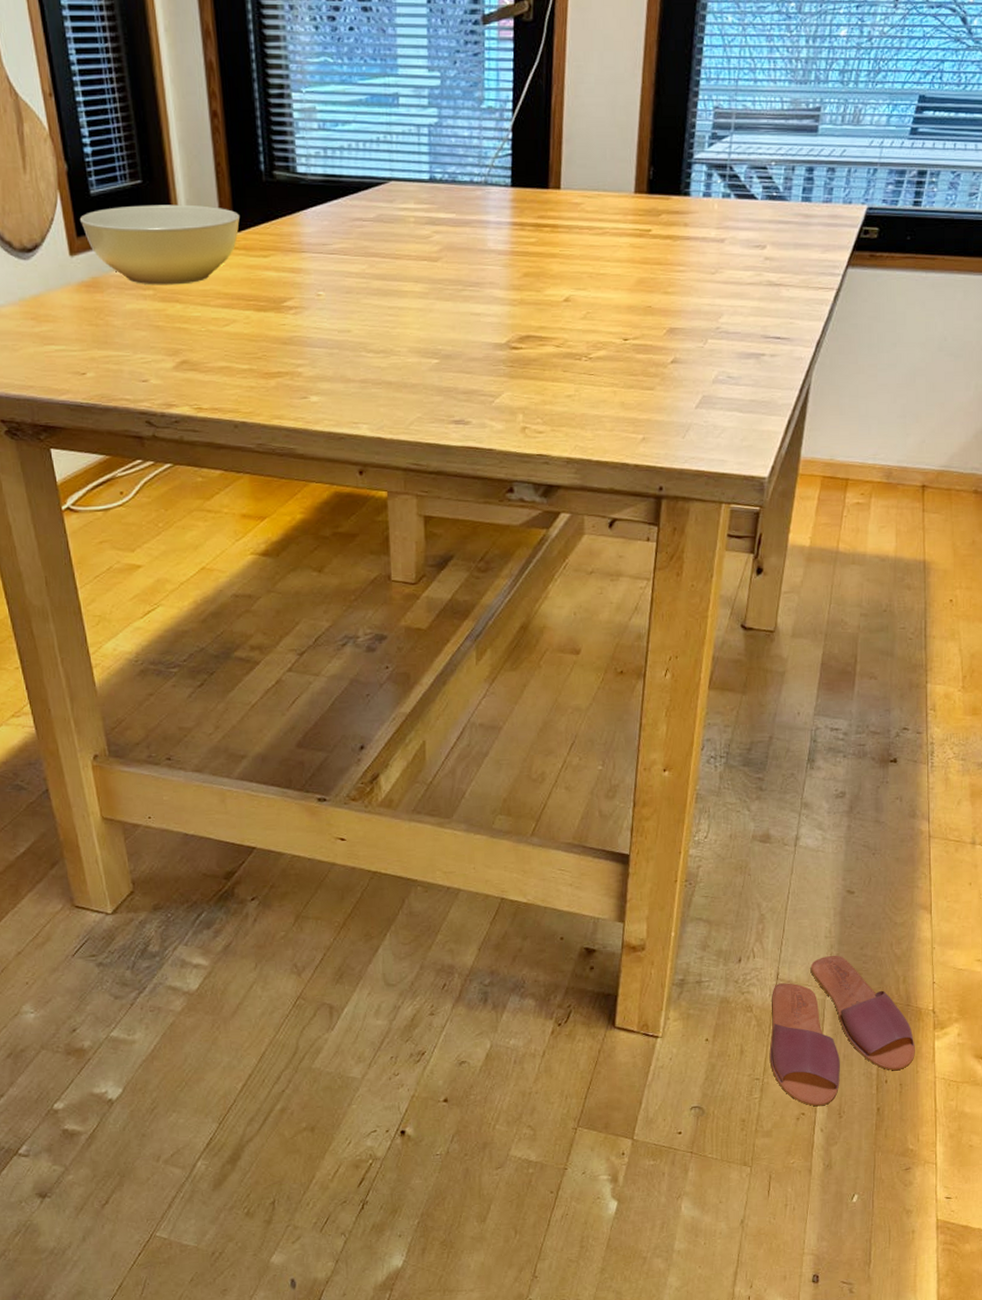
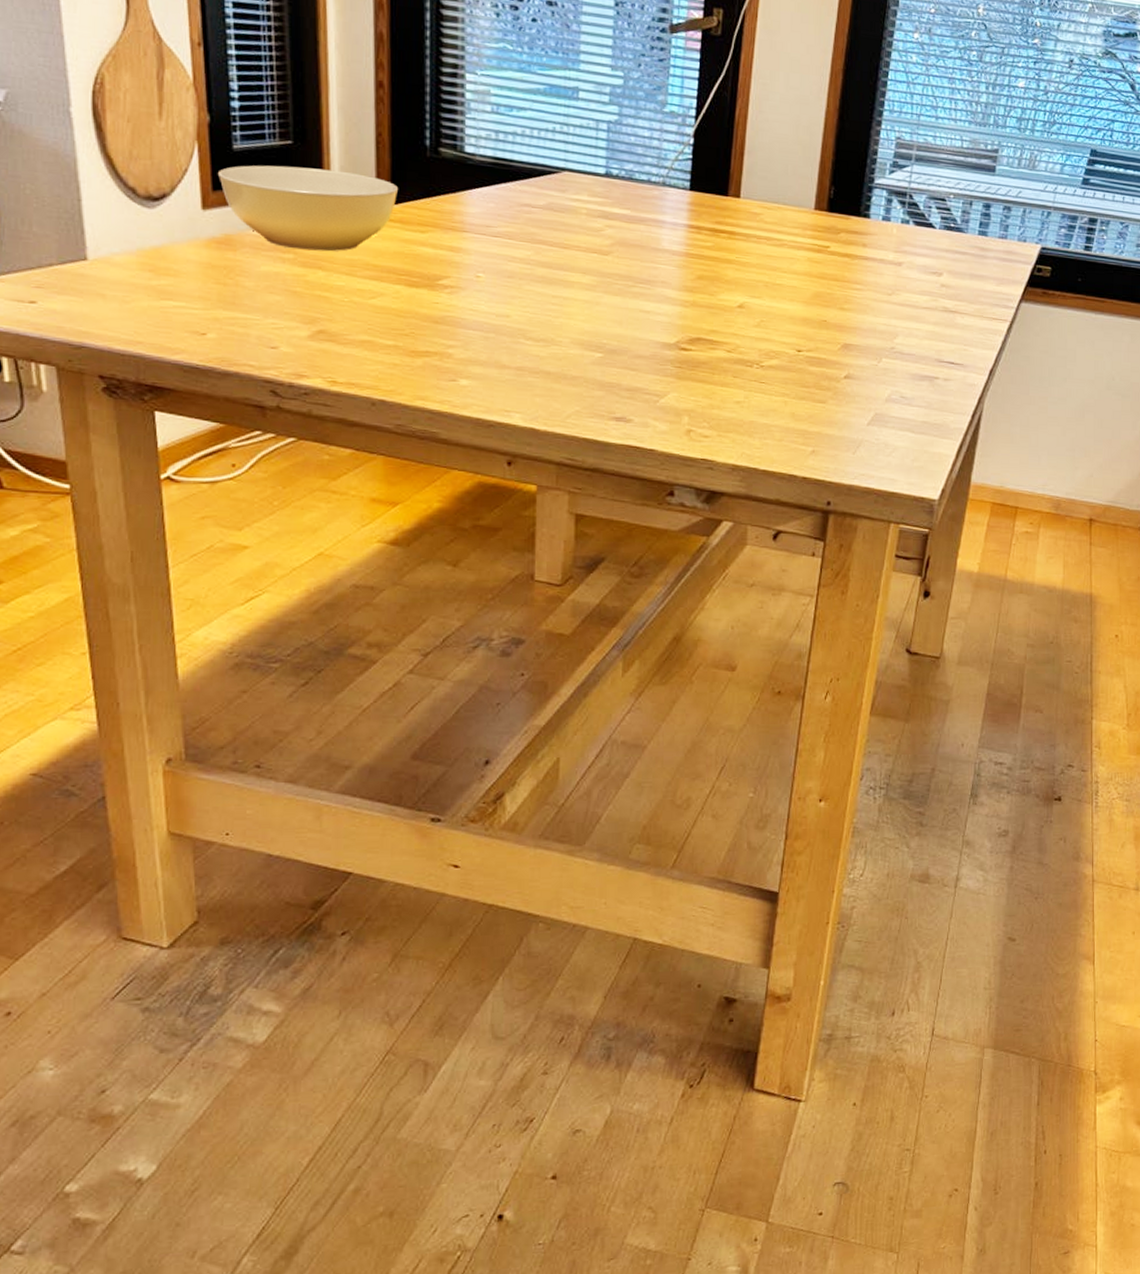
slippers: present [770,955,915,1107] -> none [923,1008,1076,1182]

